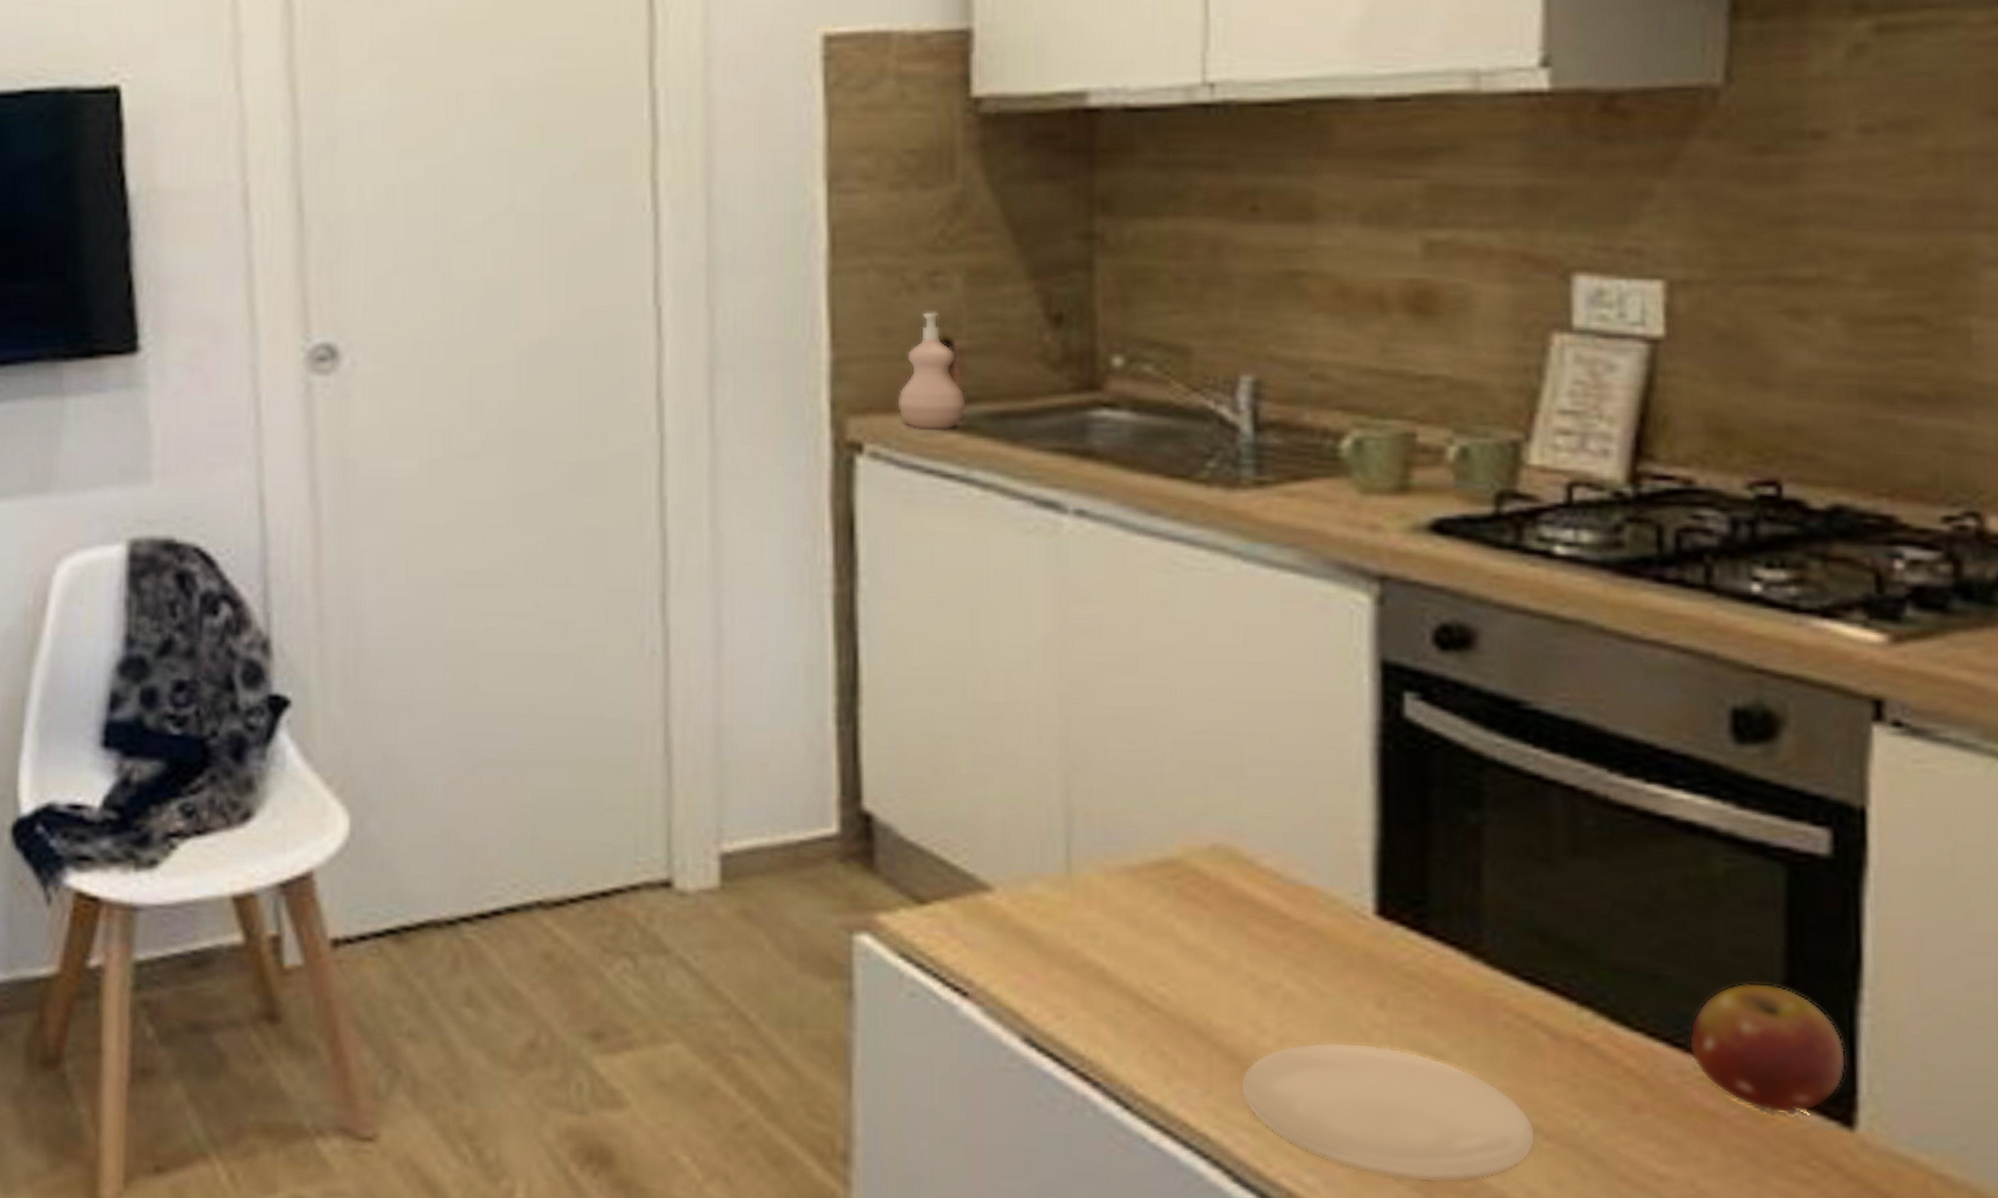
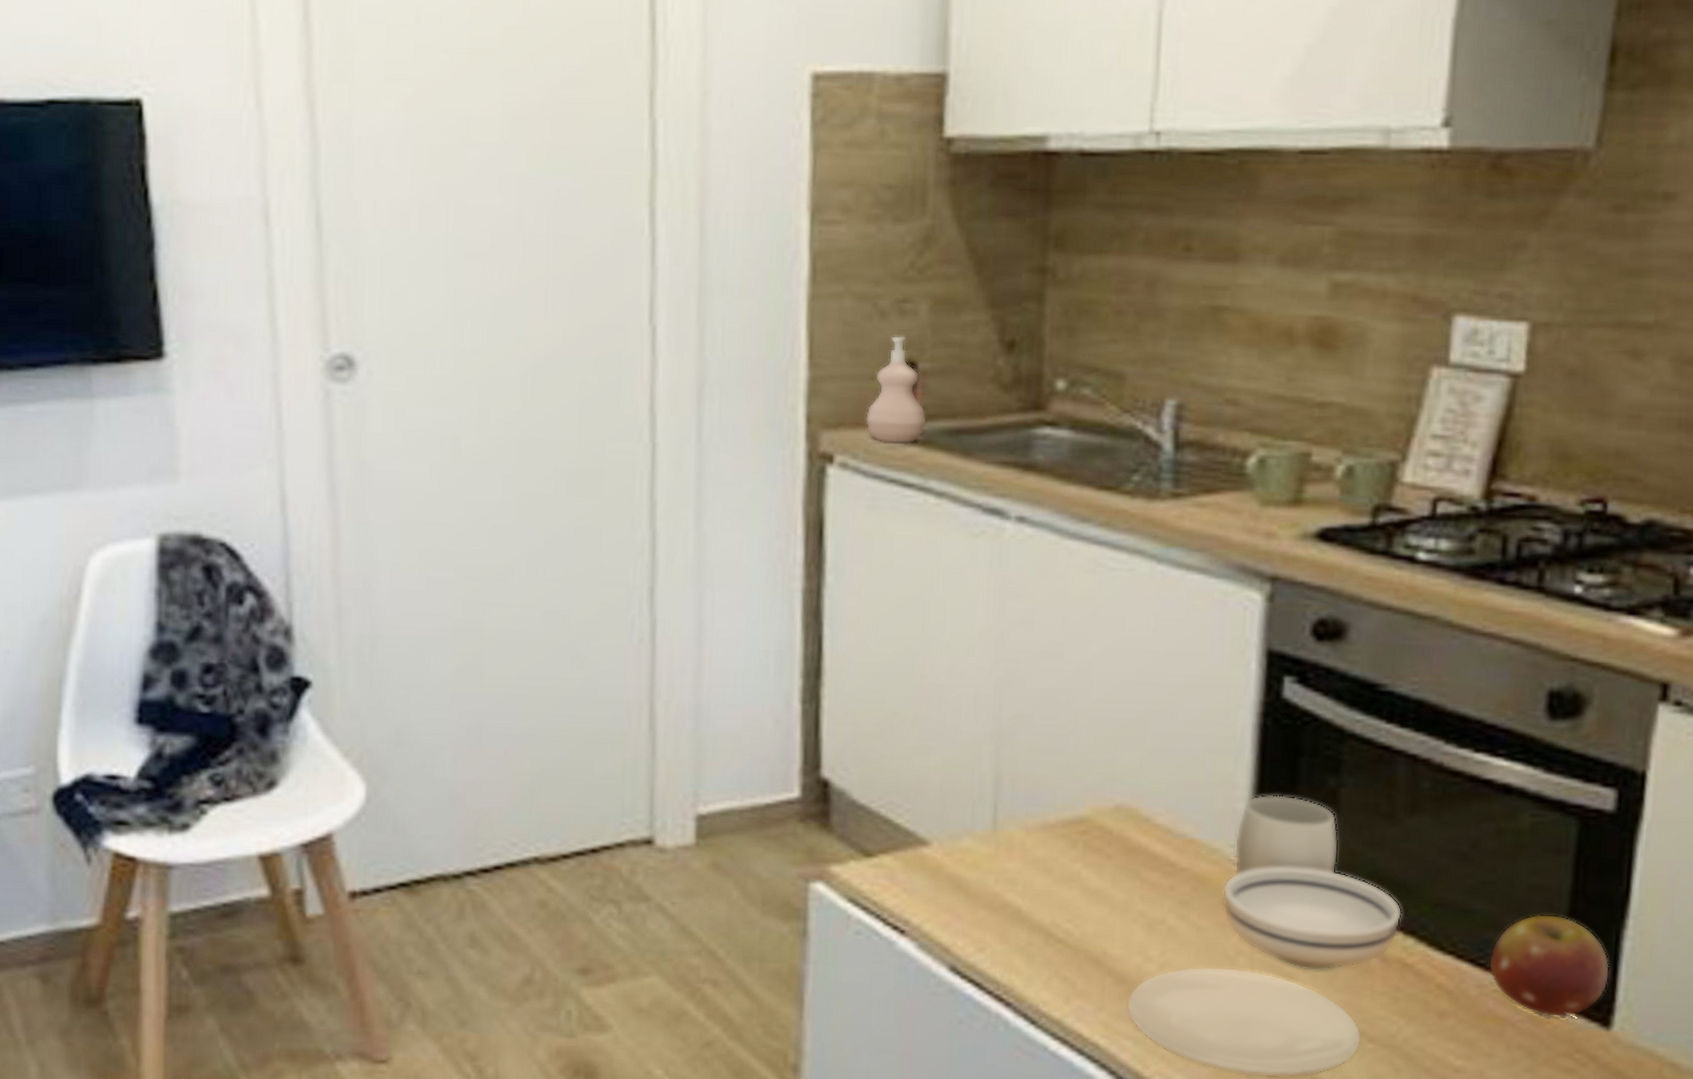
bowl: none [1348,920,1574,1049] -> present [1222,866,1403,970]
mug: none [1358,832,1488,930] -> present [1234,794,1339,875]

